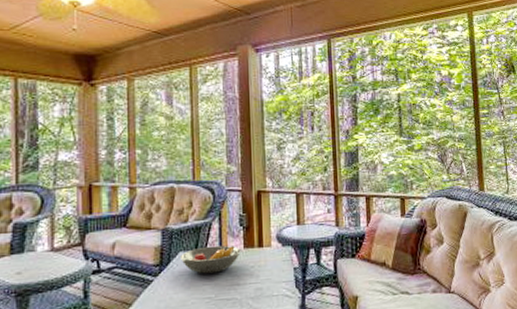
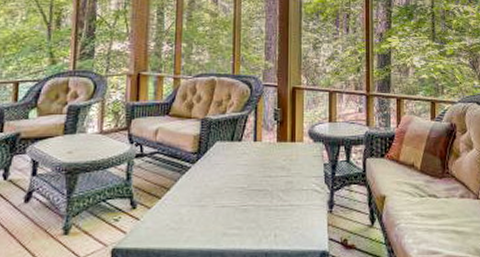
fruit bowl: present [179,245,241,274] -> none [216,137,274,164]

